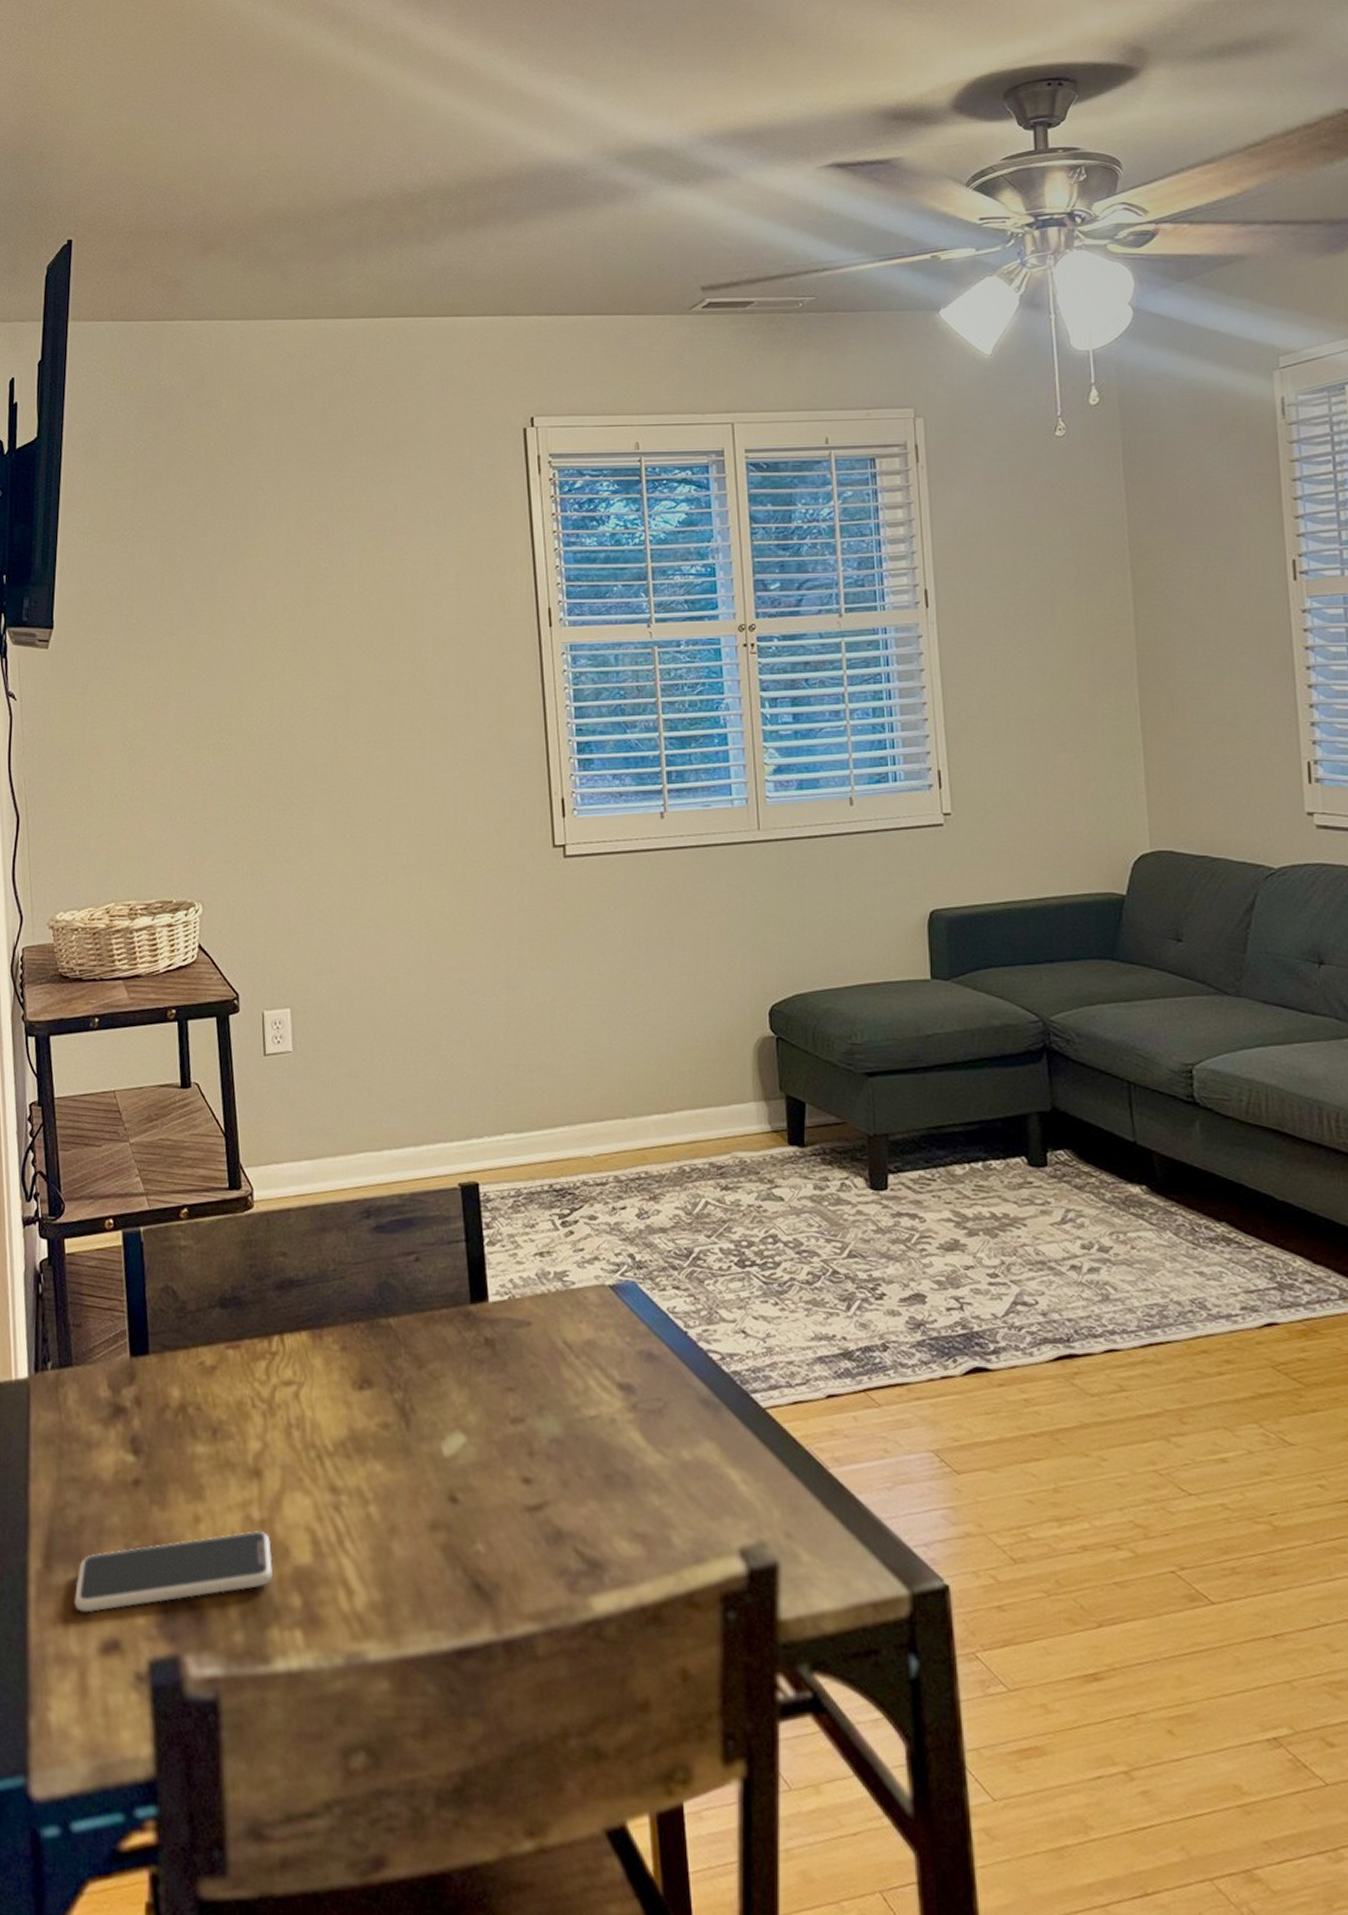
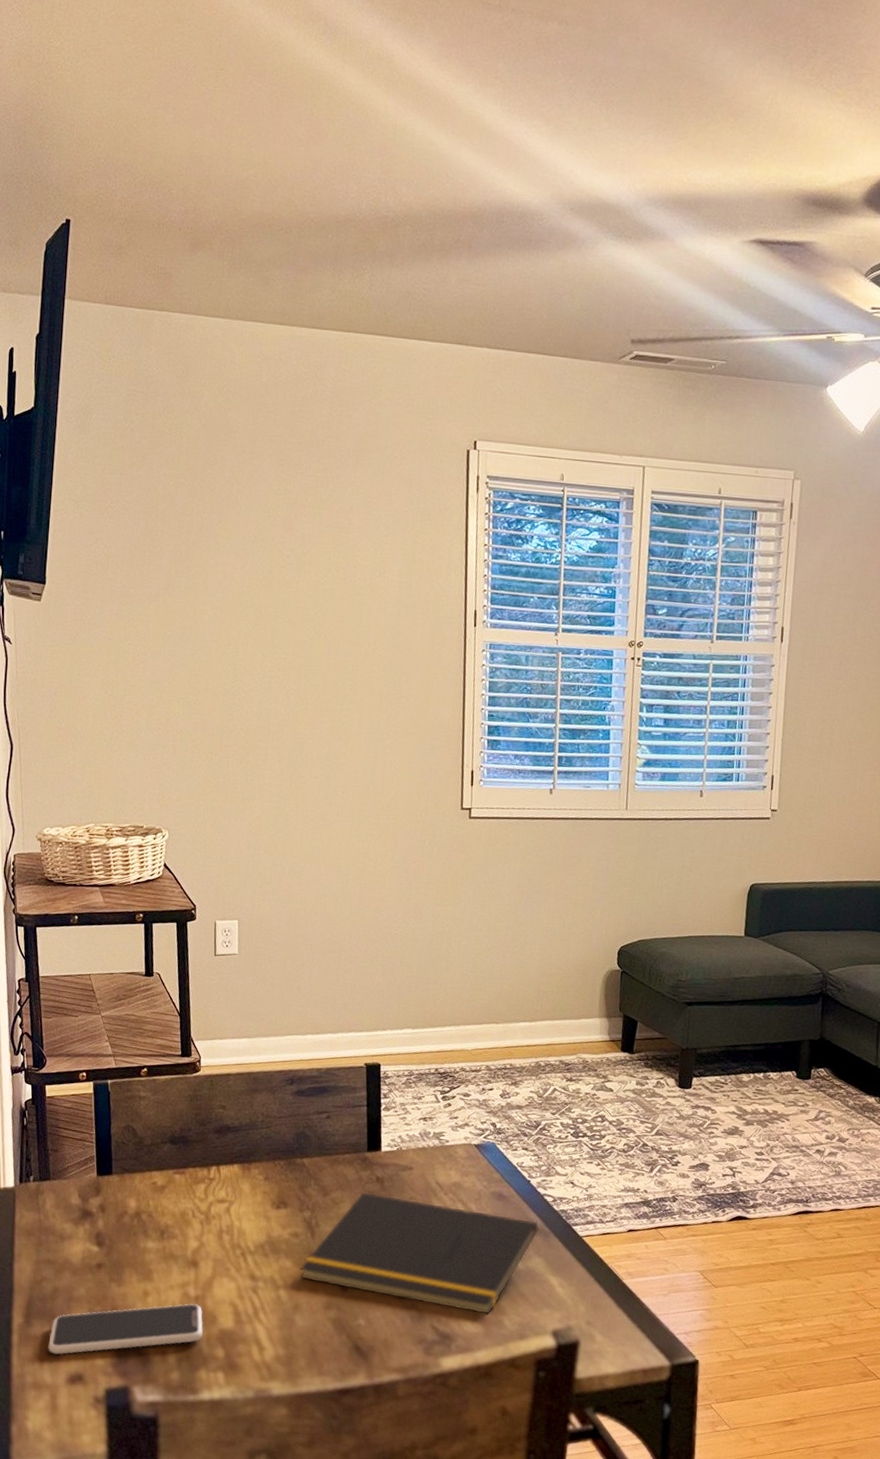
notepad: none [393,1359,706,1530] -> present [299,1191,540,1315]

